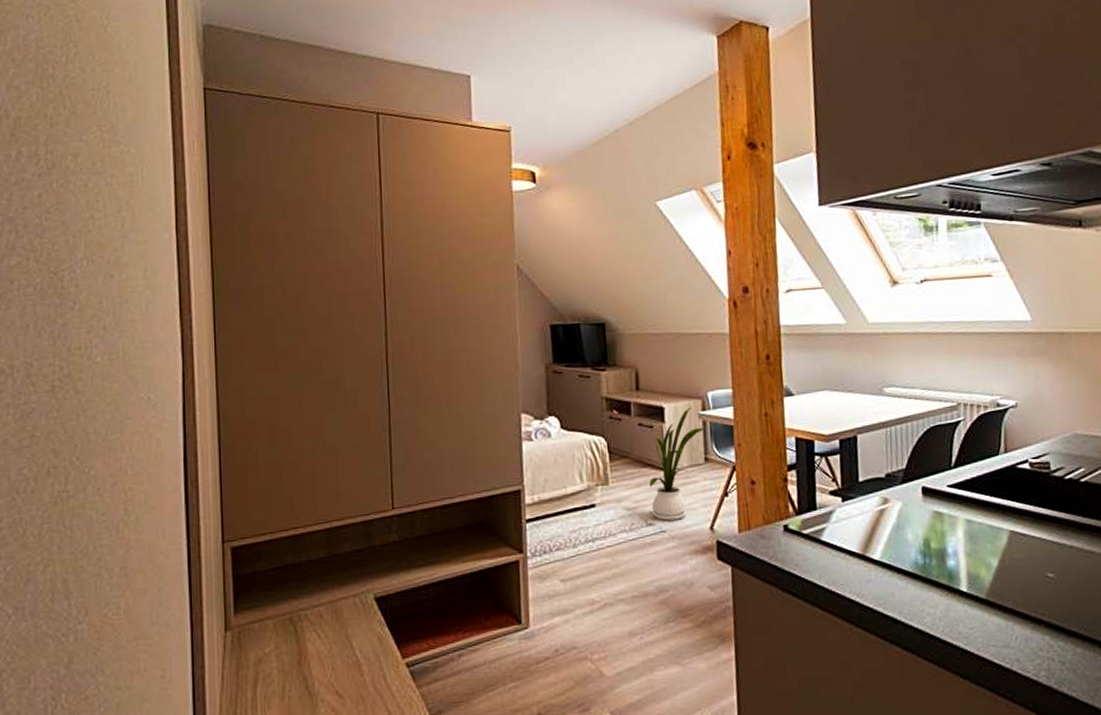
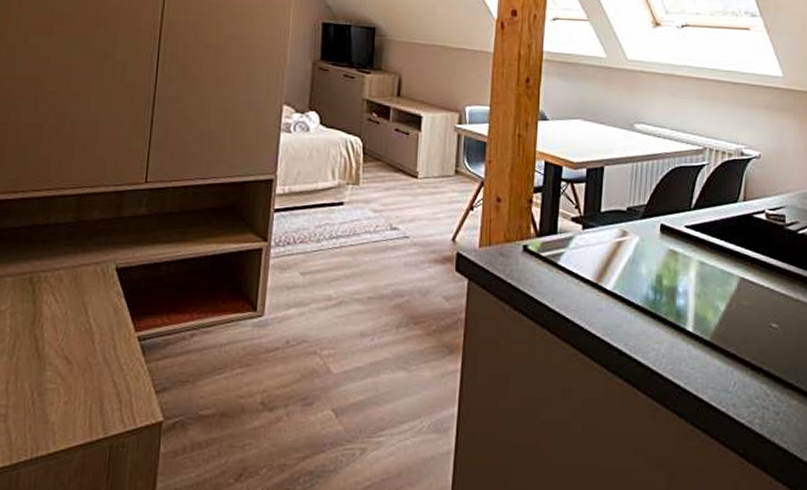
house plant: present [645,407,705,521] -> none [398,119,459,228]

